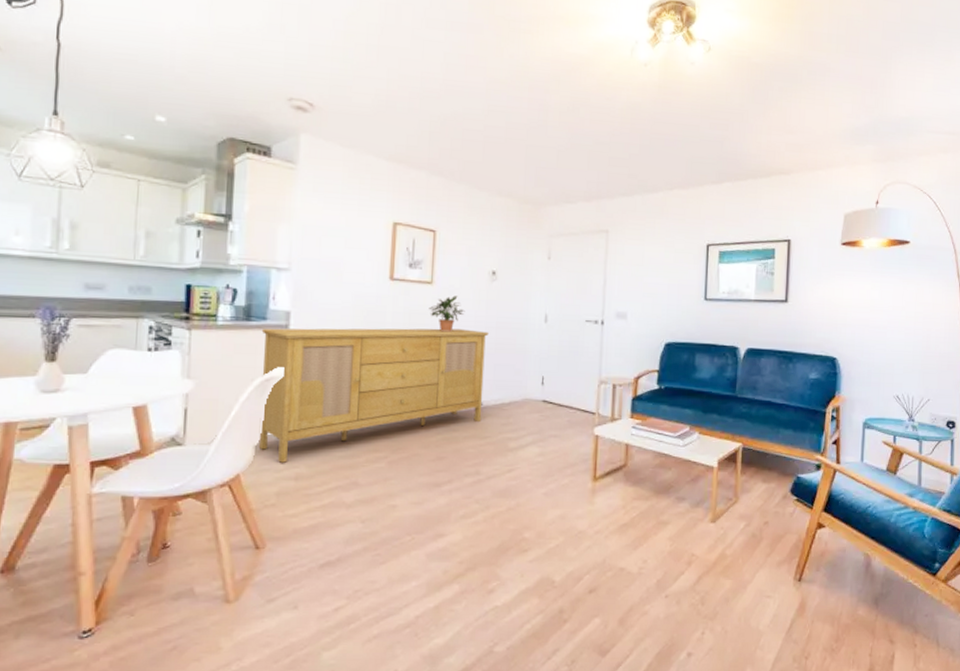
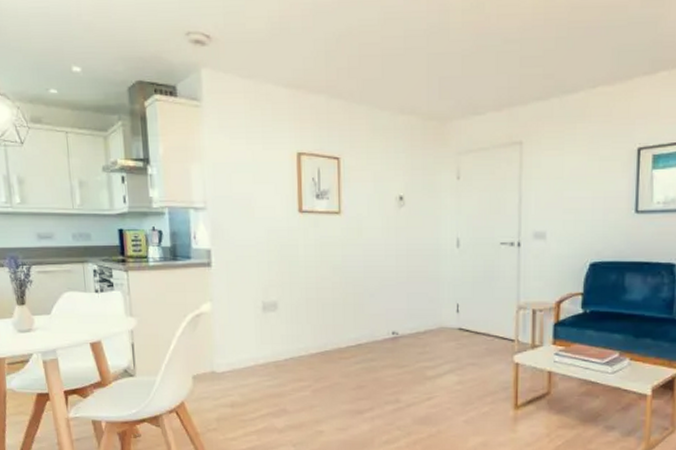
sideboard: present [258,328,489,463] -> none [187,259,400,391]
potted plant: present [428,295,465,333] -> none [338,224,375,263]

